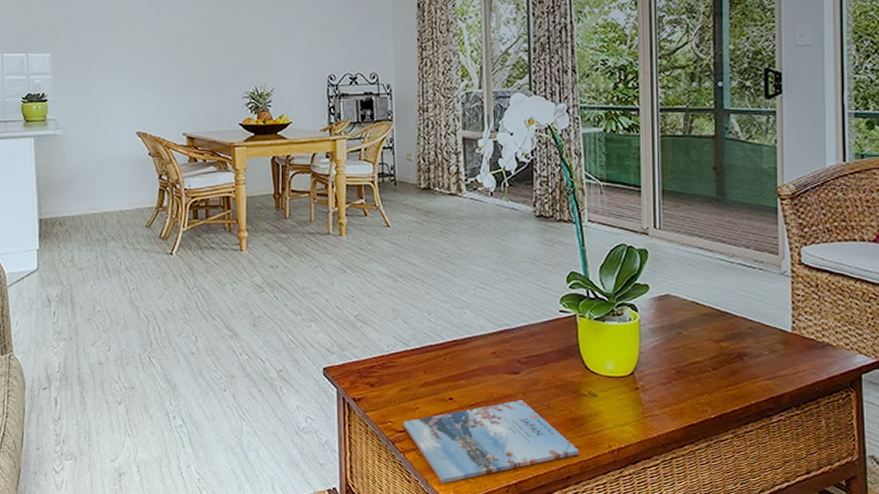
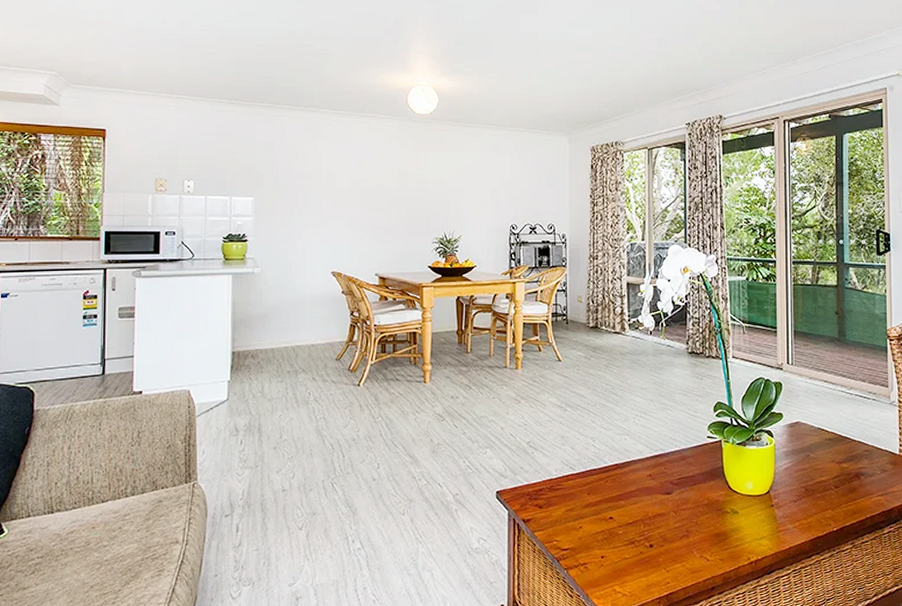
magazine: present [403,400,579,484] -> none [567,518,722,598]

